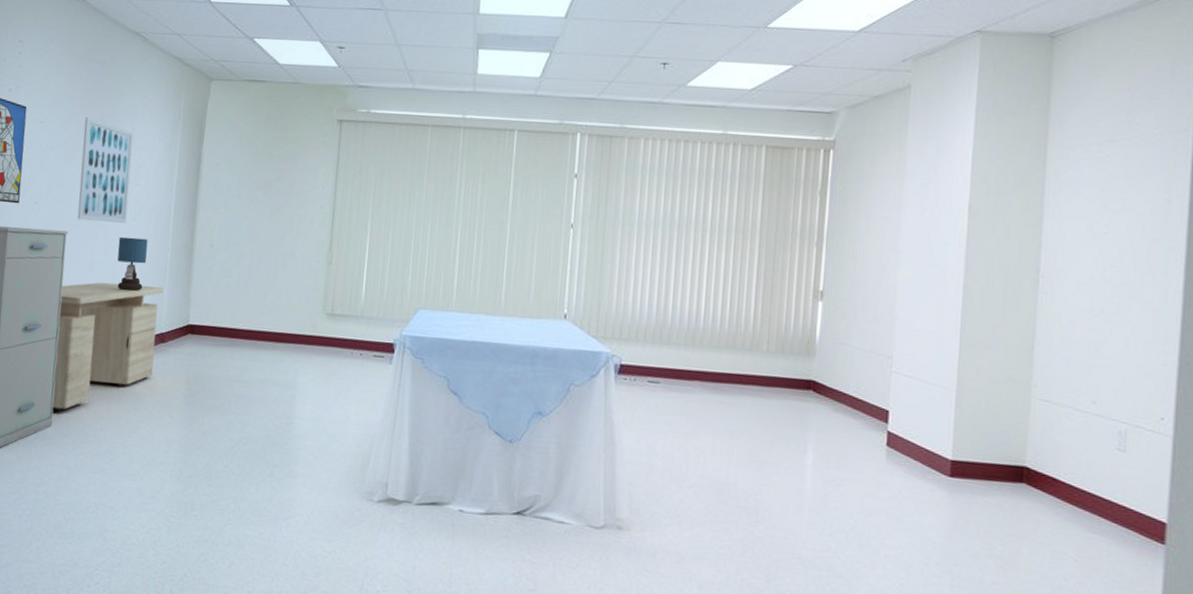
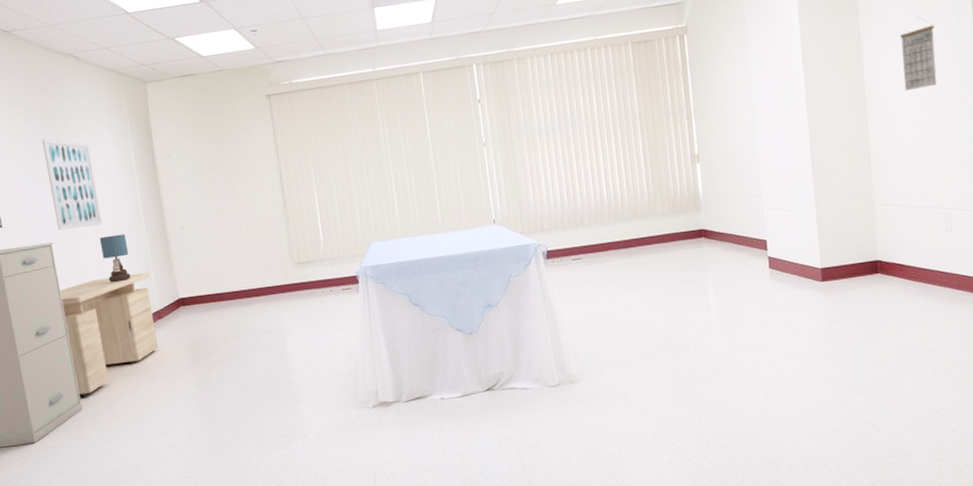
calendar: none [1090,185,1138,272] -> present [899,16,937,91]

